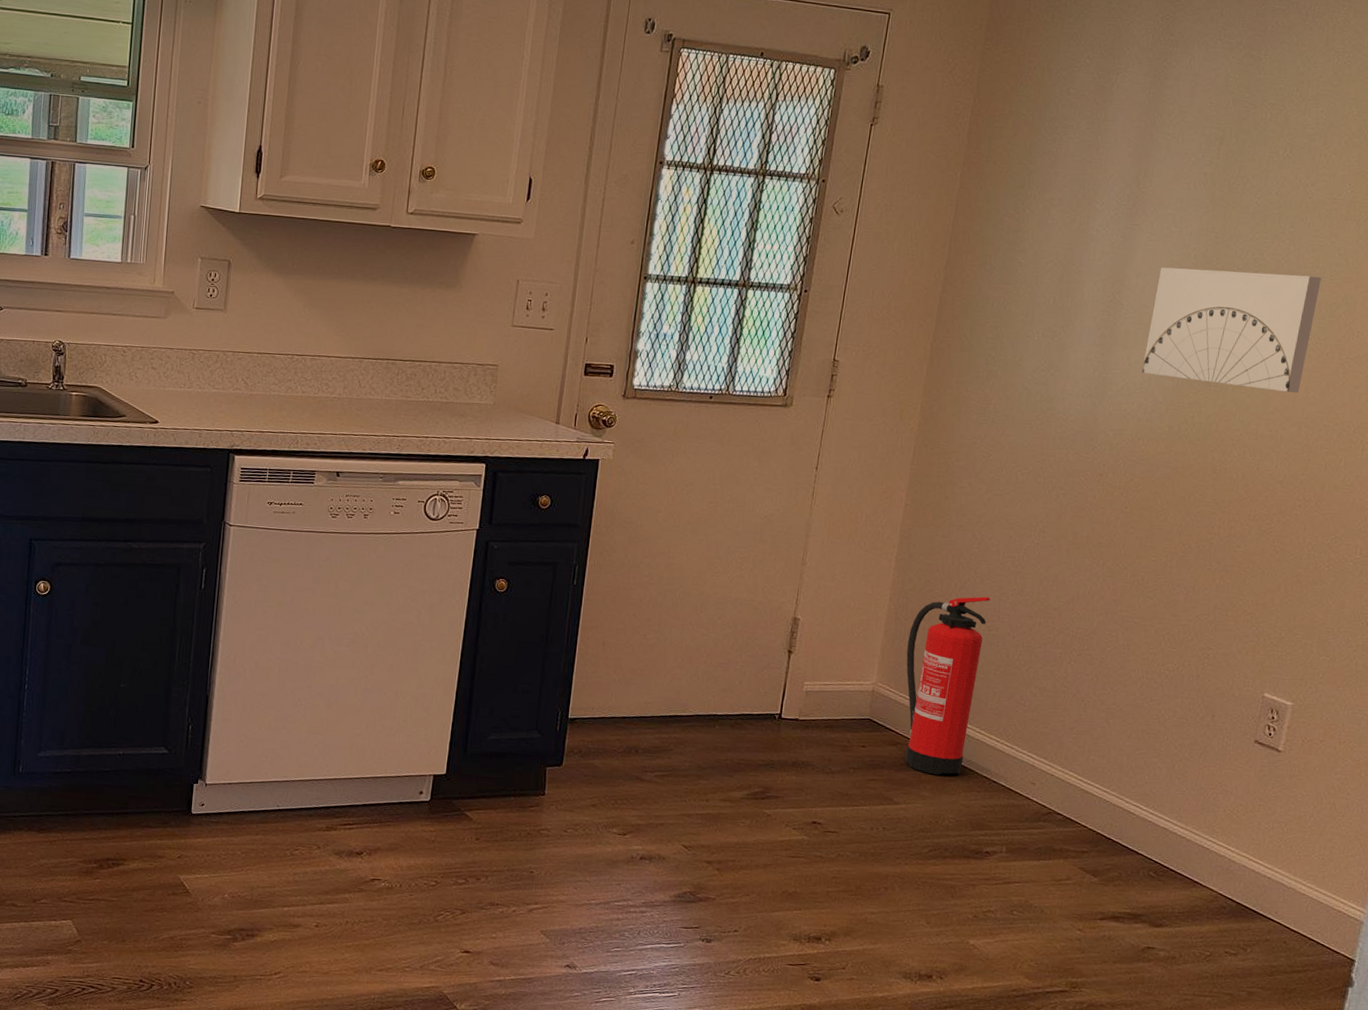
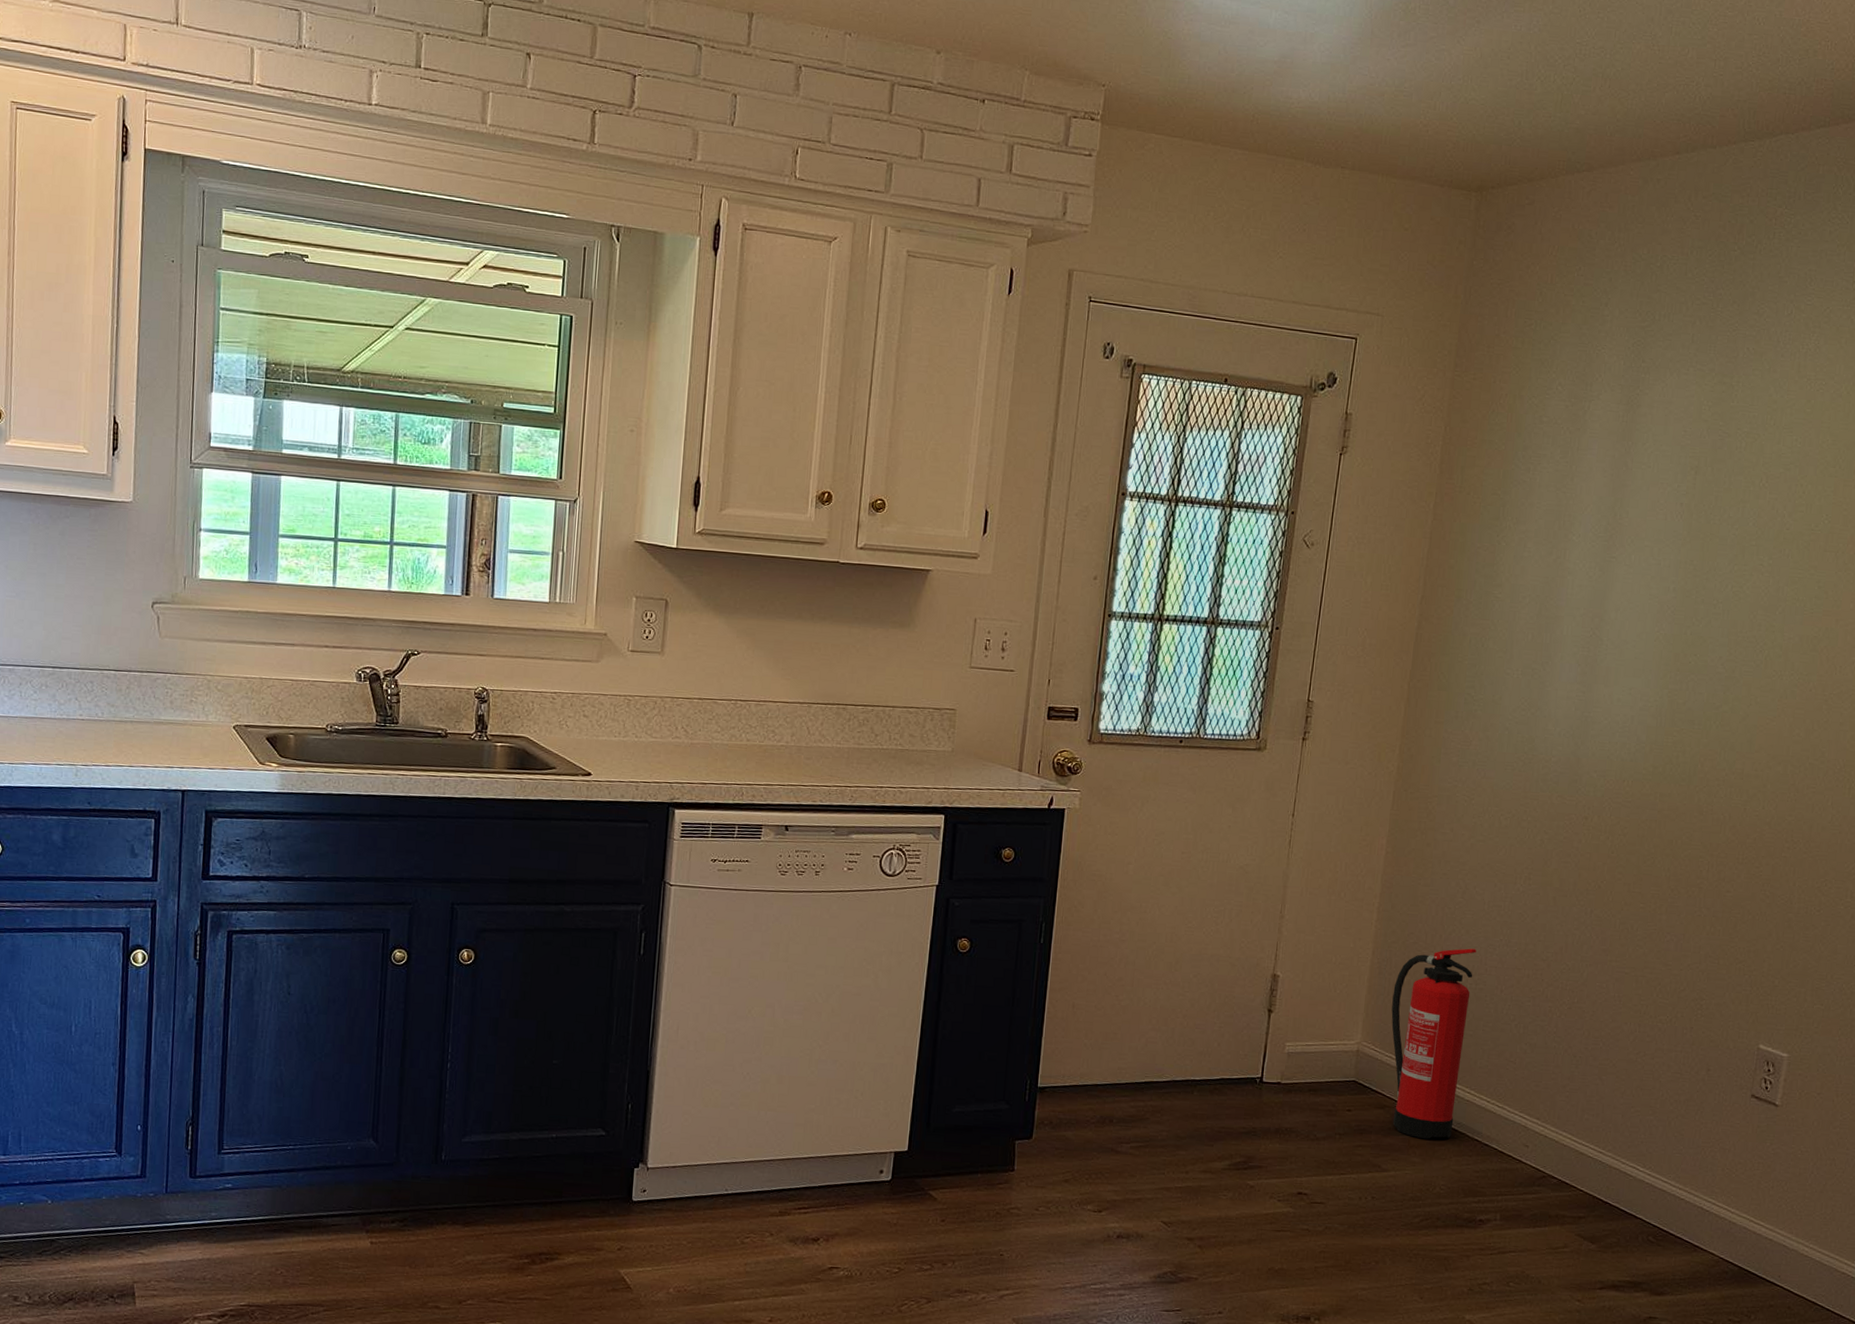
wall art: present [1142,267,1322,393] -> none [1624,601,1802,730]

